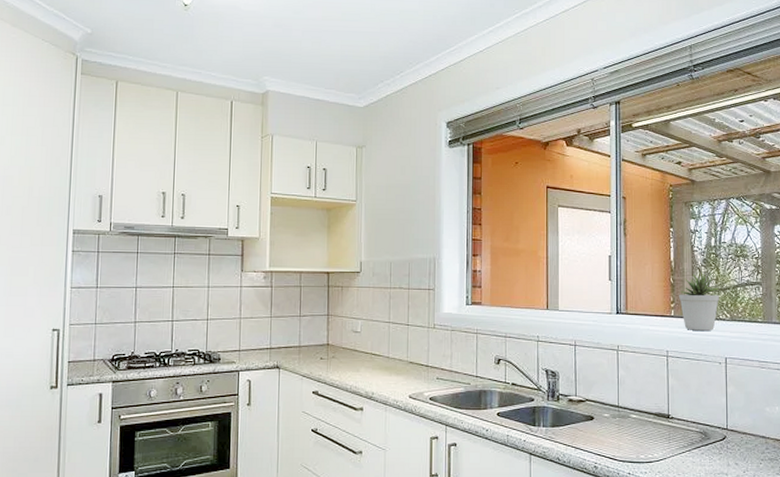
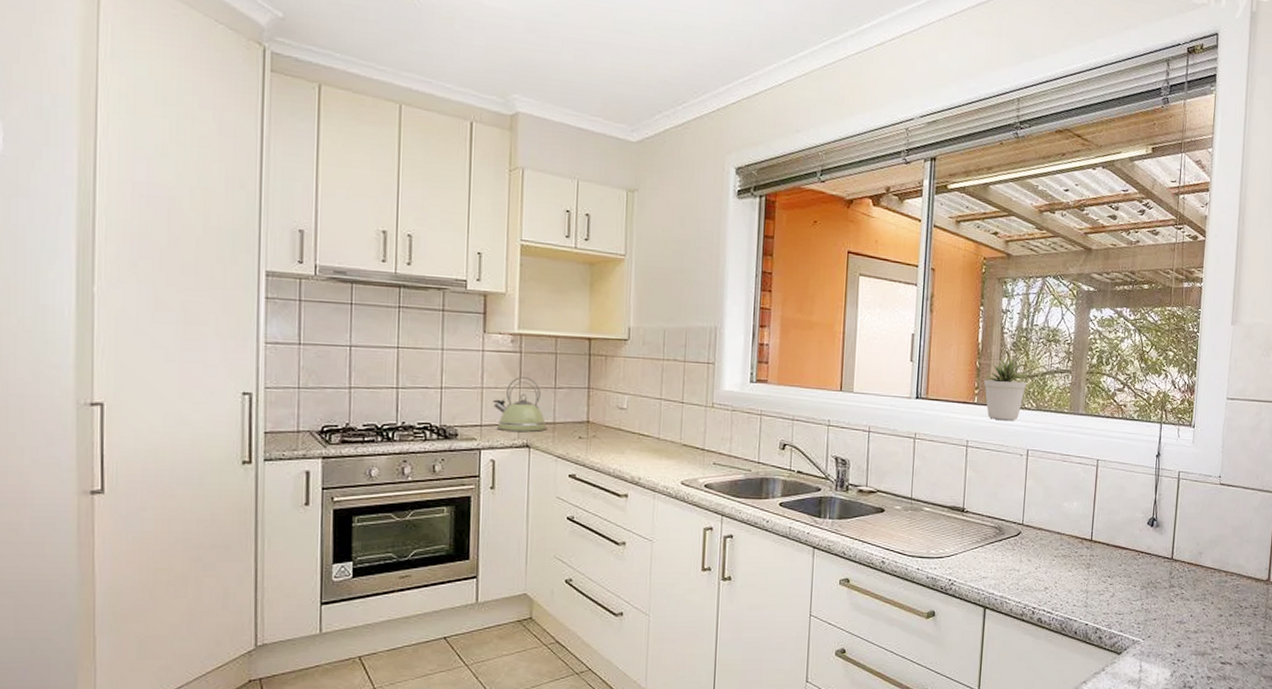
kettle: none [249,308,293,355] -> present [492,377,547,433]

